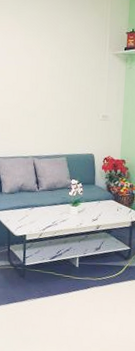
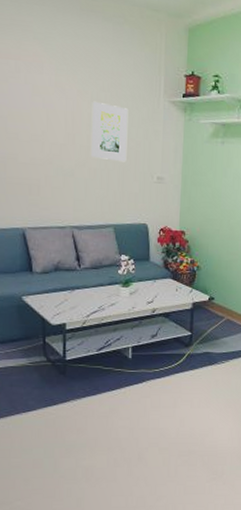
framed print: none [50,57,80,104] -> present [91,101,129,162]

